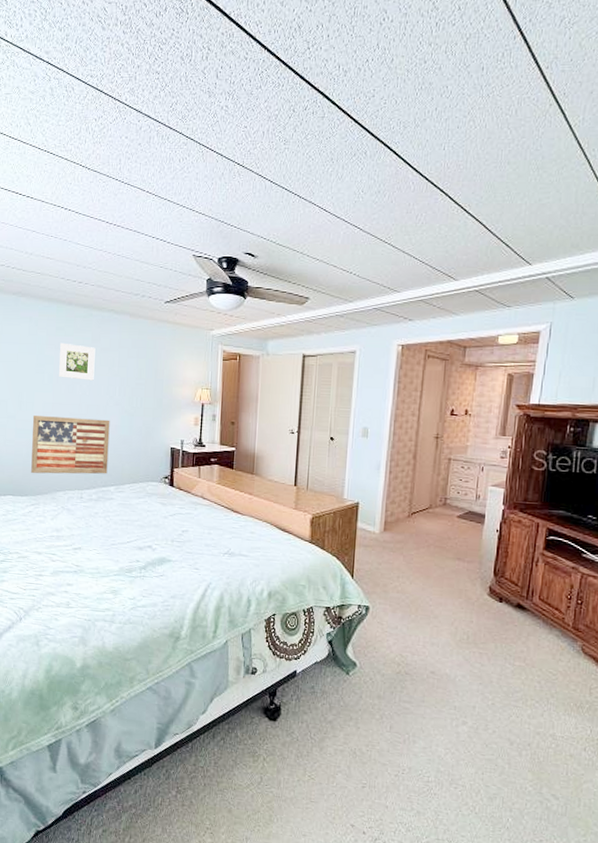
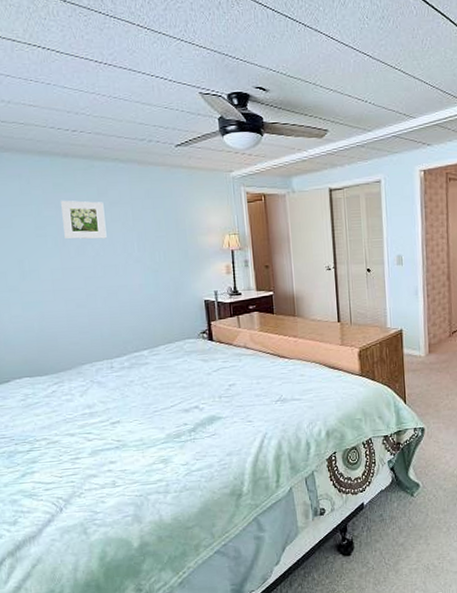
wall art: present [31,415,110,474] -> none [40,279,138,350]

